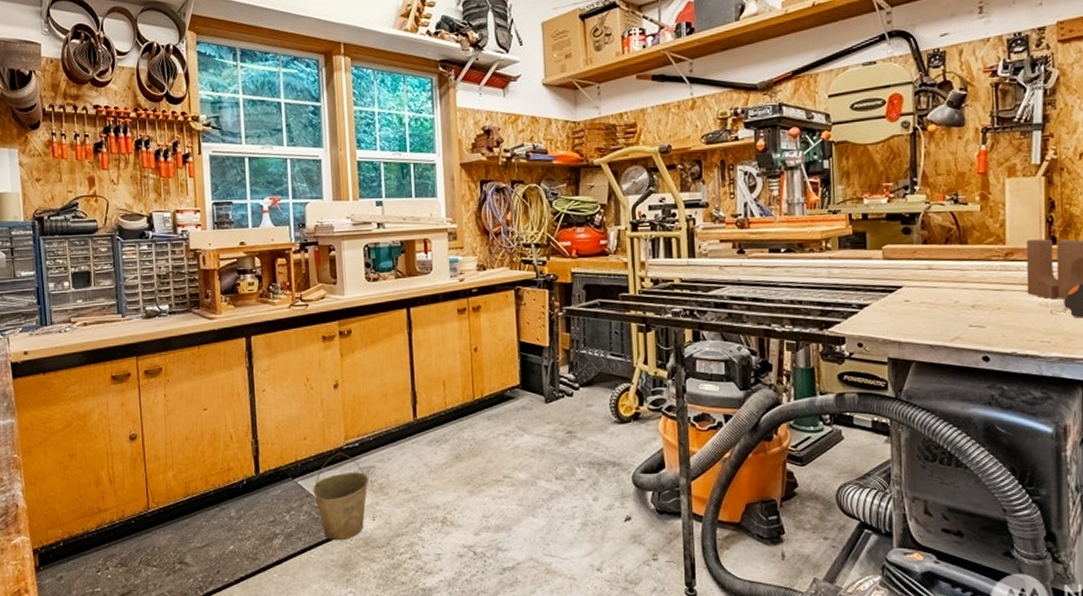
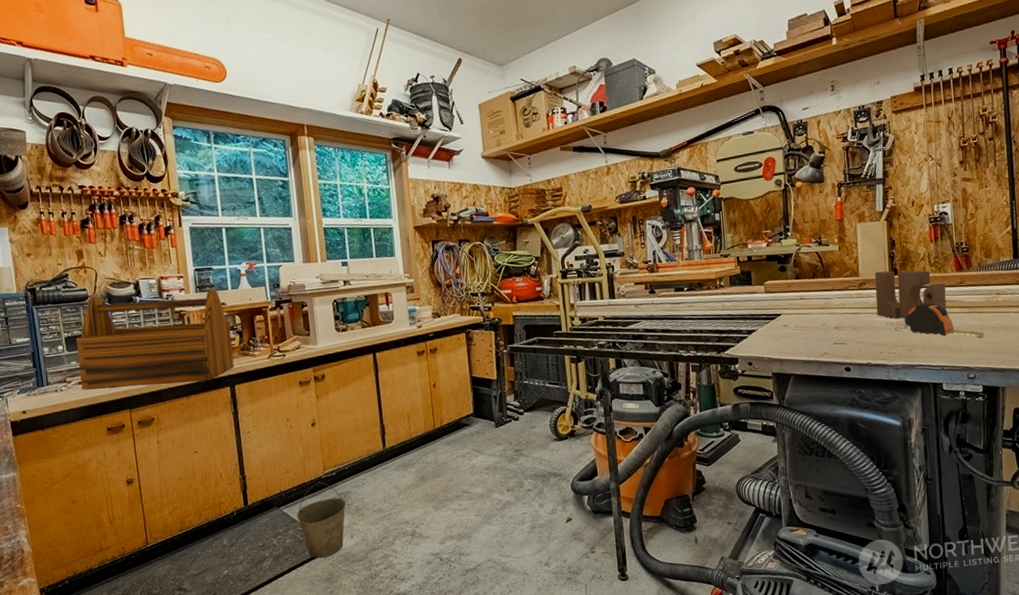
toolbox: none [83,226,251,332] -> present [76,289,234,390]

